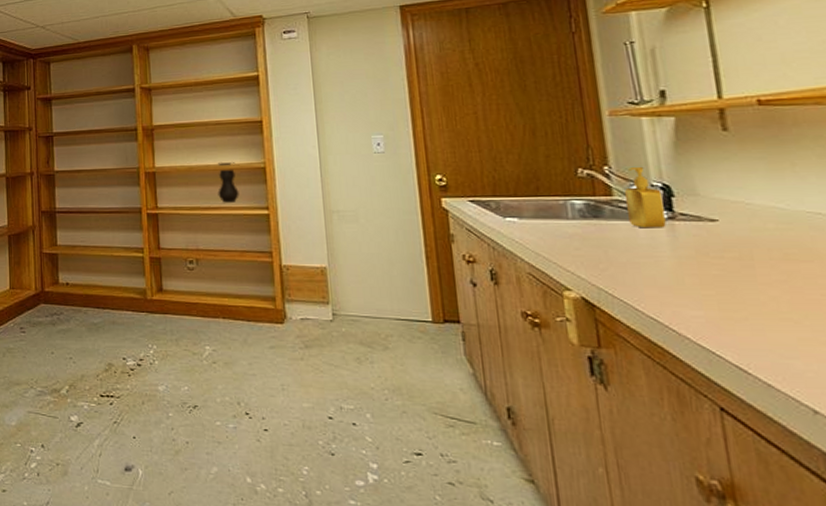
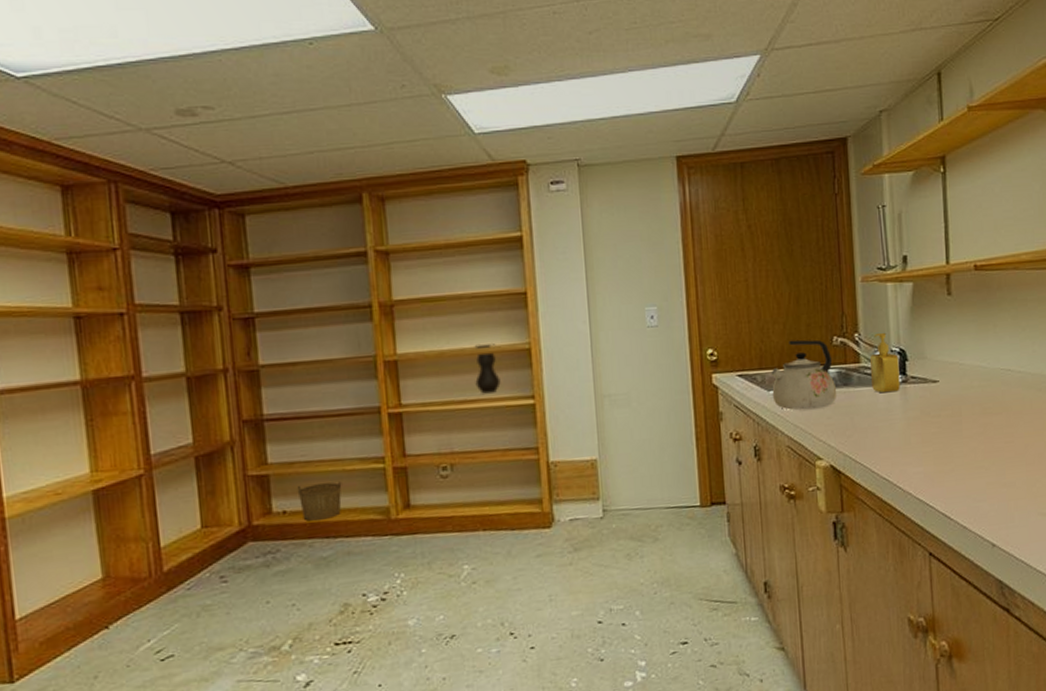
basket: none [77,265,110,293] -> present [296,482,342,521]
kettle: none [506,170,586,240] -> present [771,339,837,411]

